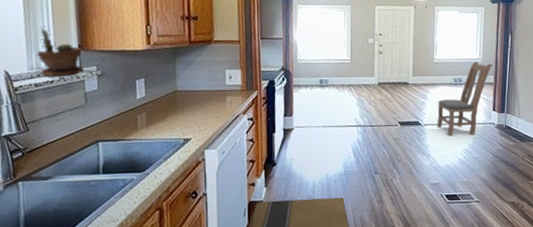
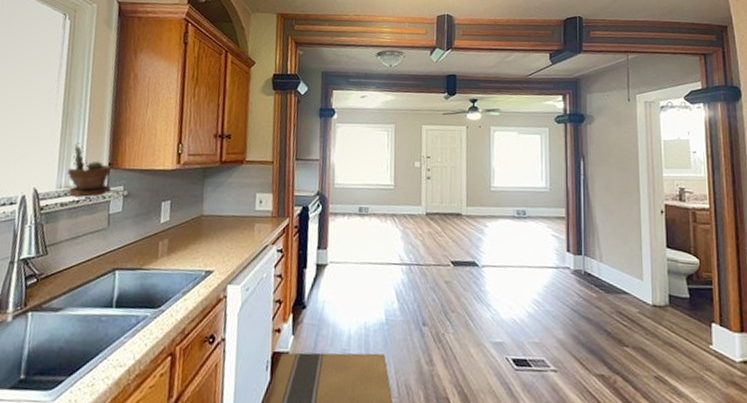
chair: present [436,61,493,136] -> none [497,190,564,282]

